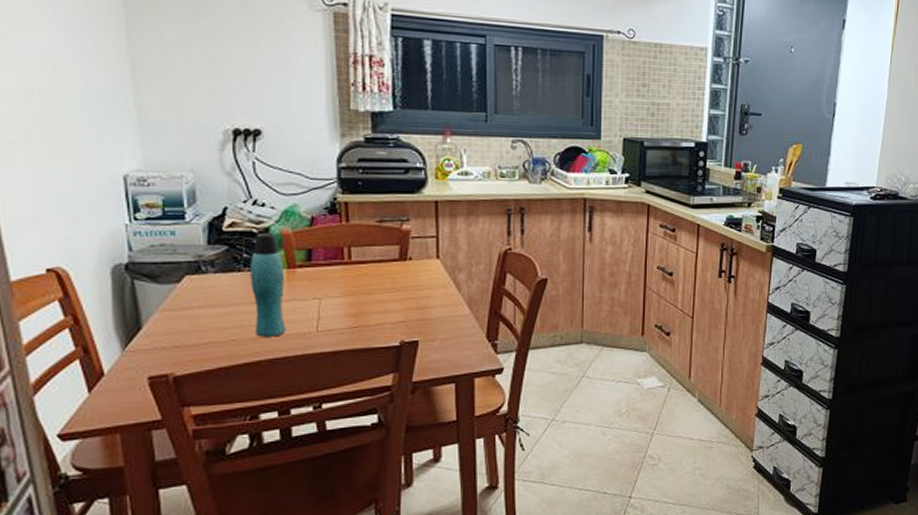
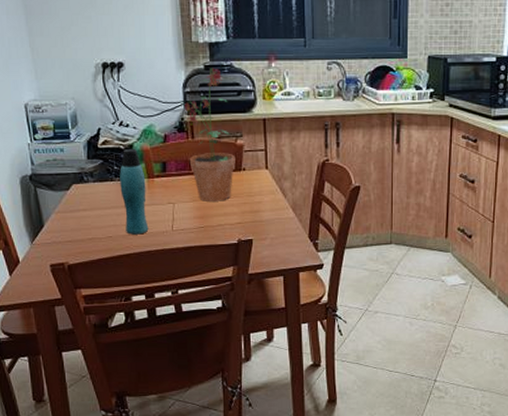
potted plant: none [338,141,400,296] -> present [185,68,235,201]

